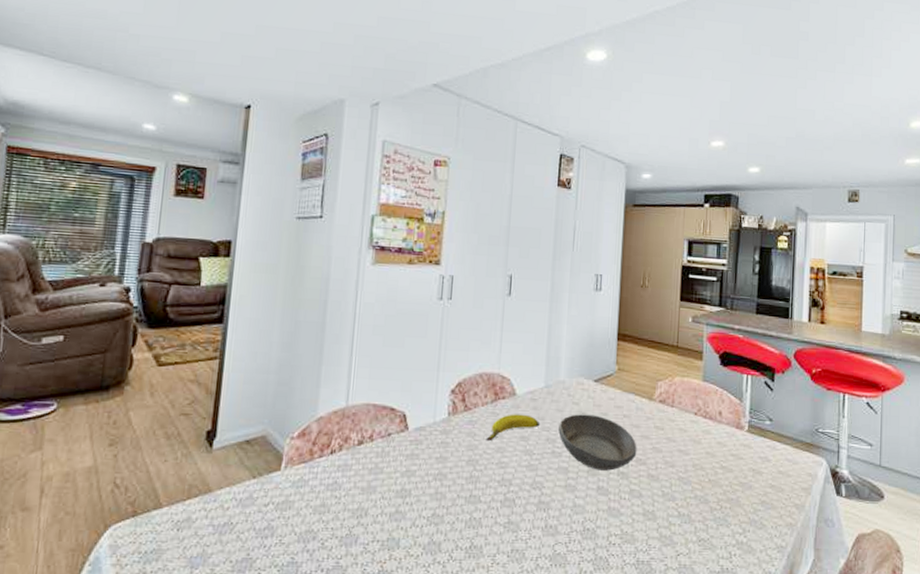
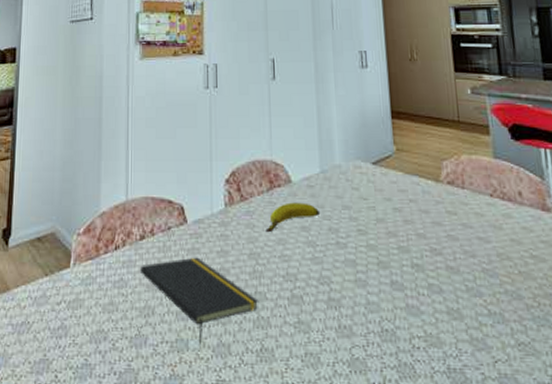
notepad: none [356,462,473,543] -> present [140,257,259,344]
bowl: present [558,414,637,471] -> none [340,200,430,263]

